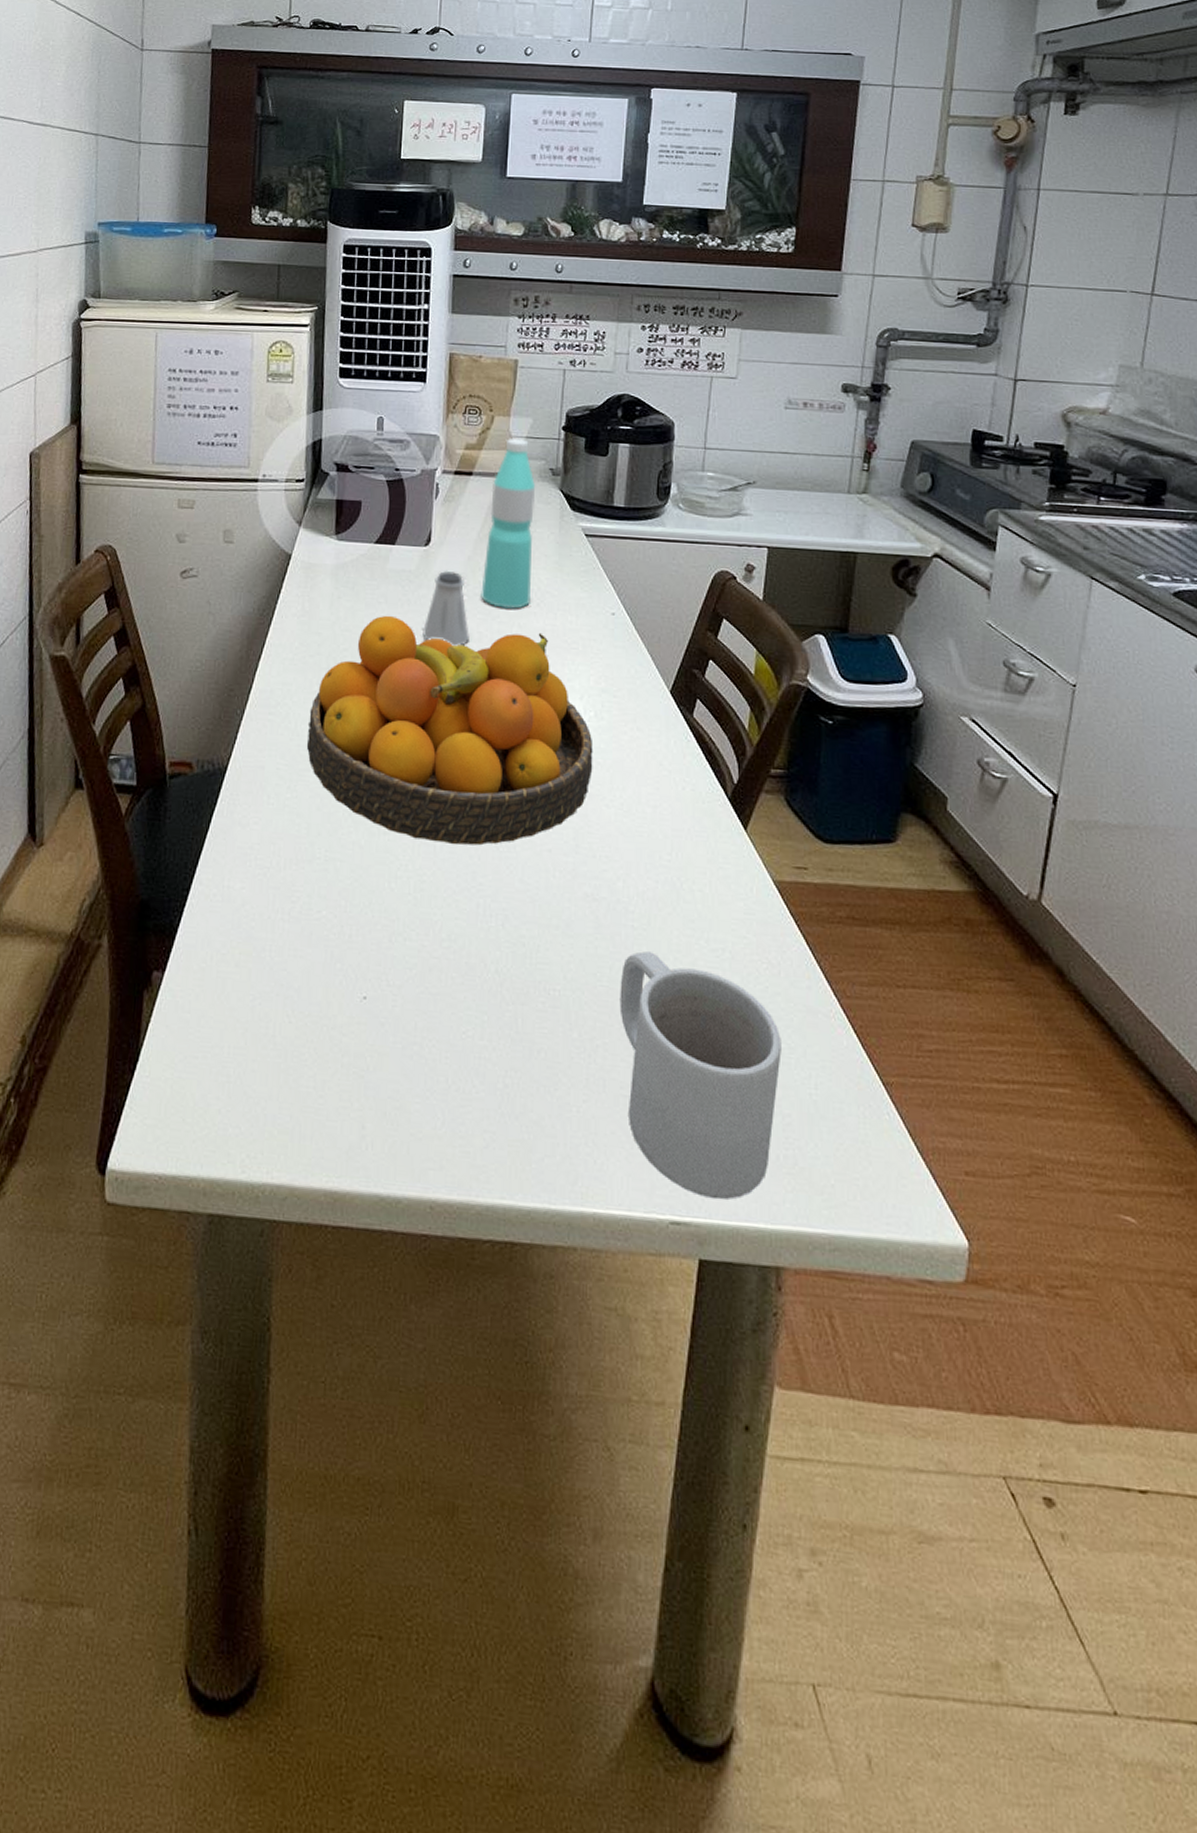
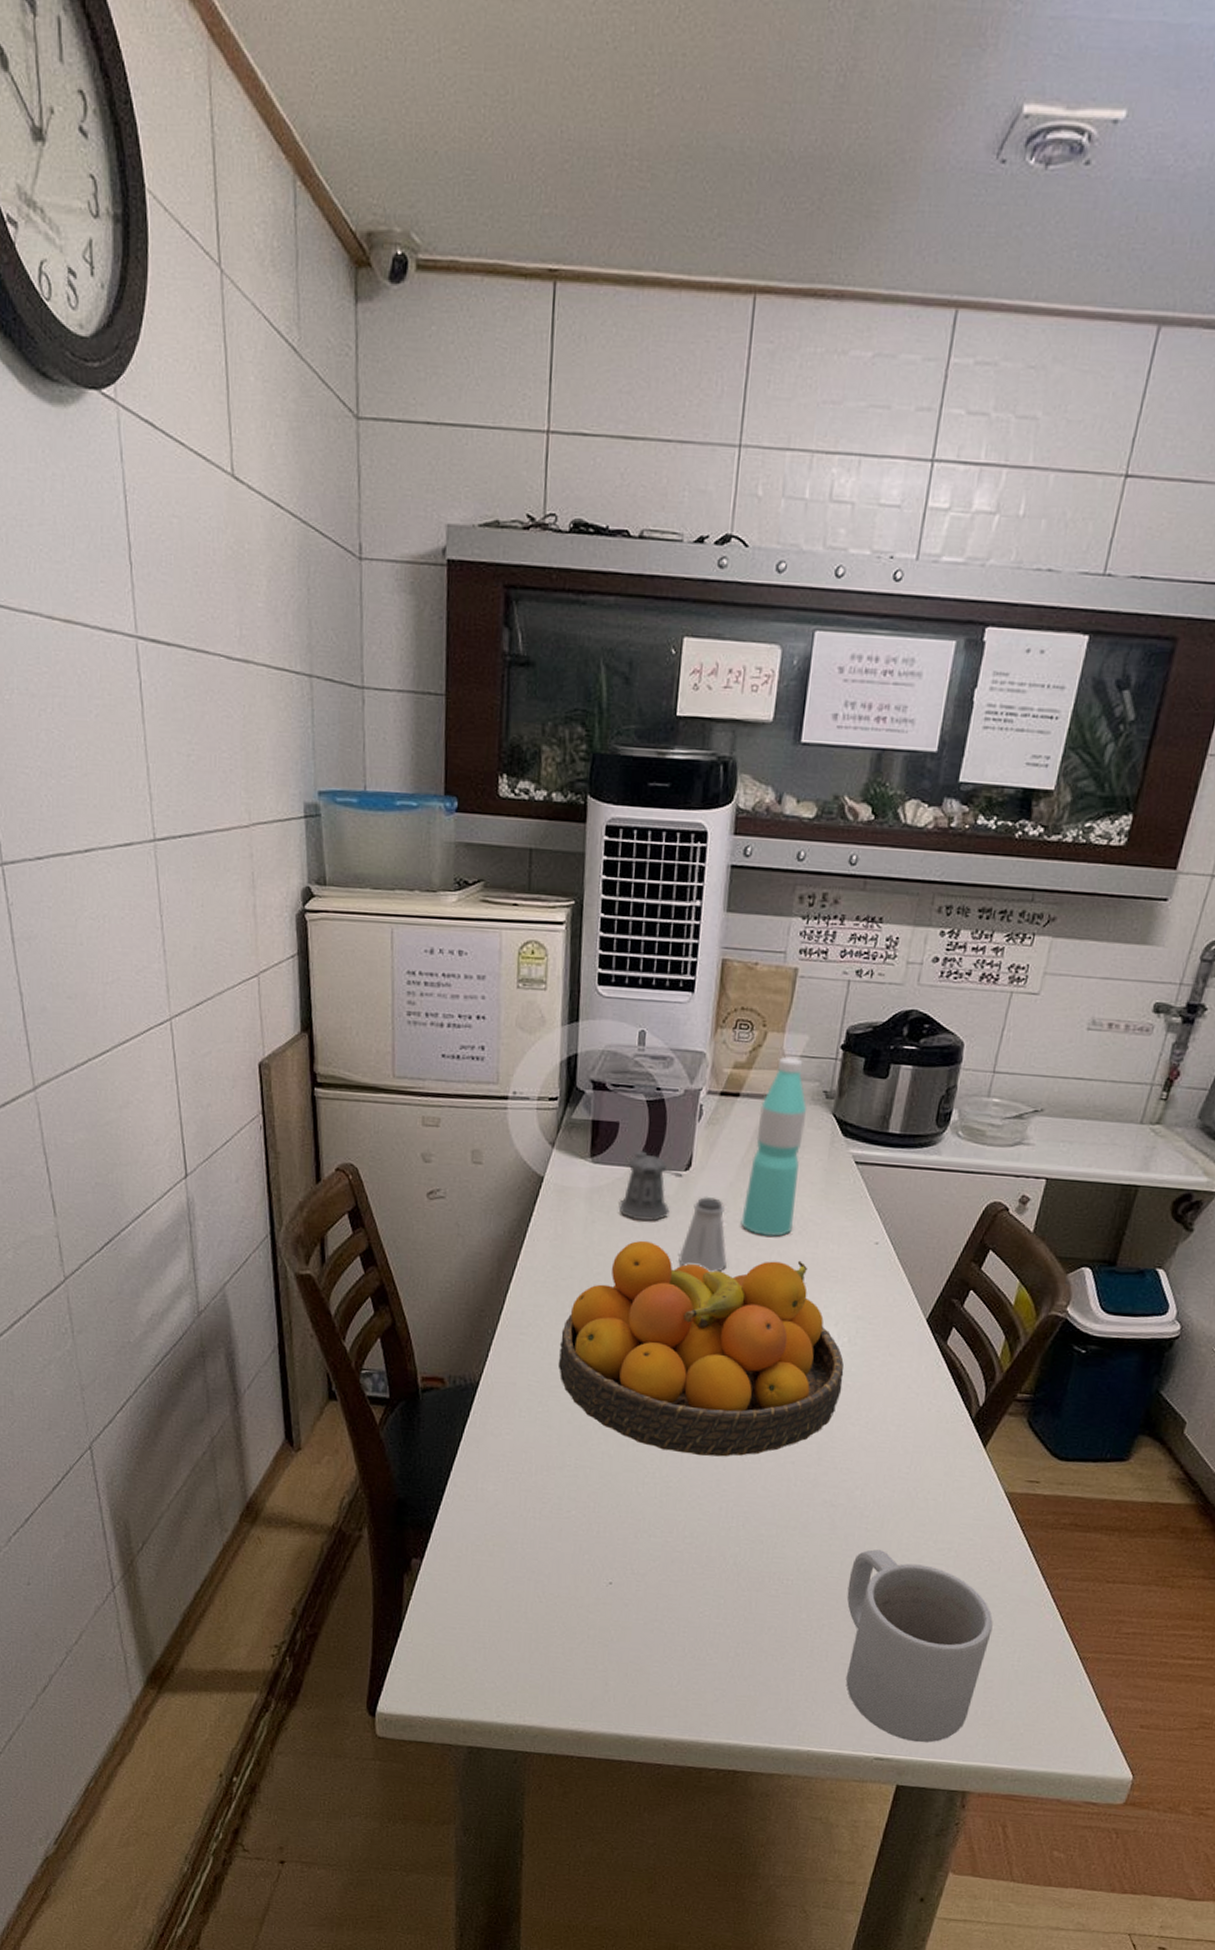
pepper shaker: none [363,527,423,597] -> present [619,1150,683,1222]

